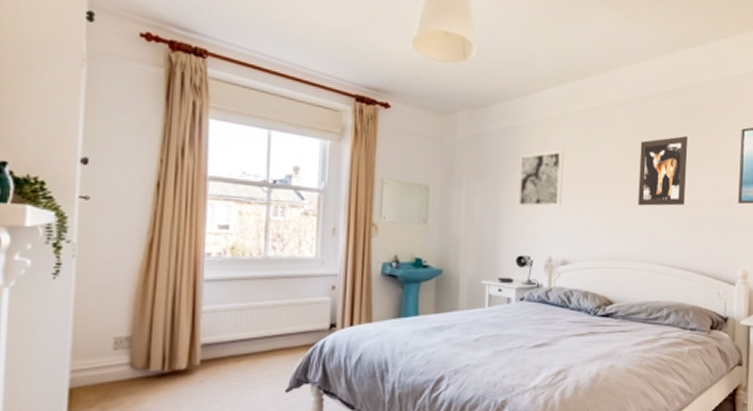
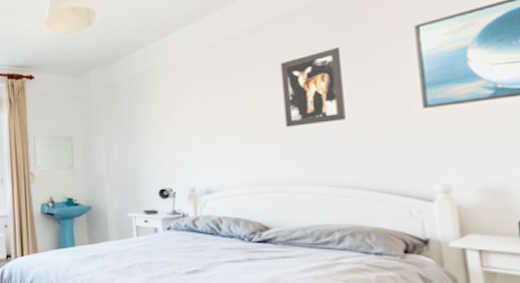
wall art: present [518,150,564,207] -> none [151,86,199,145]

